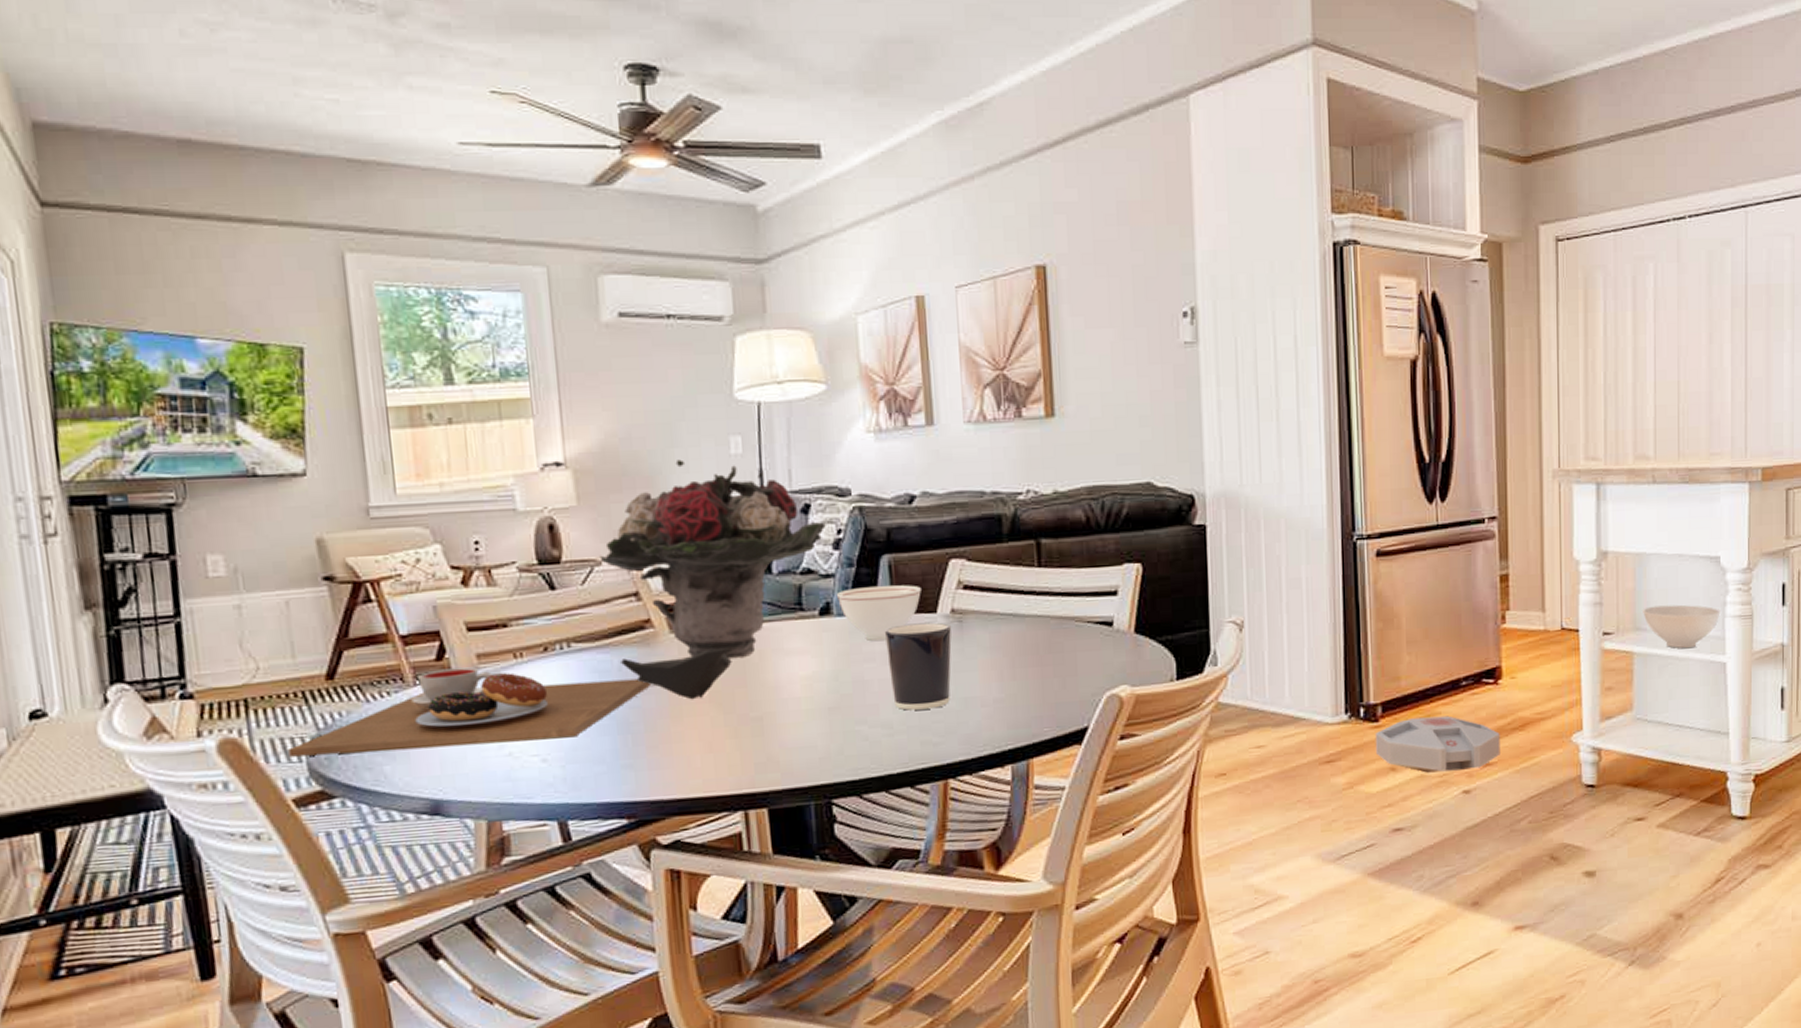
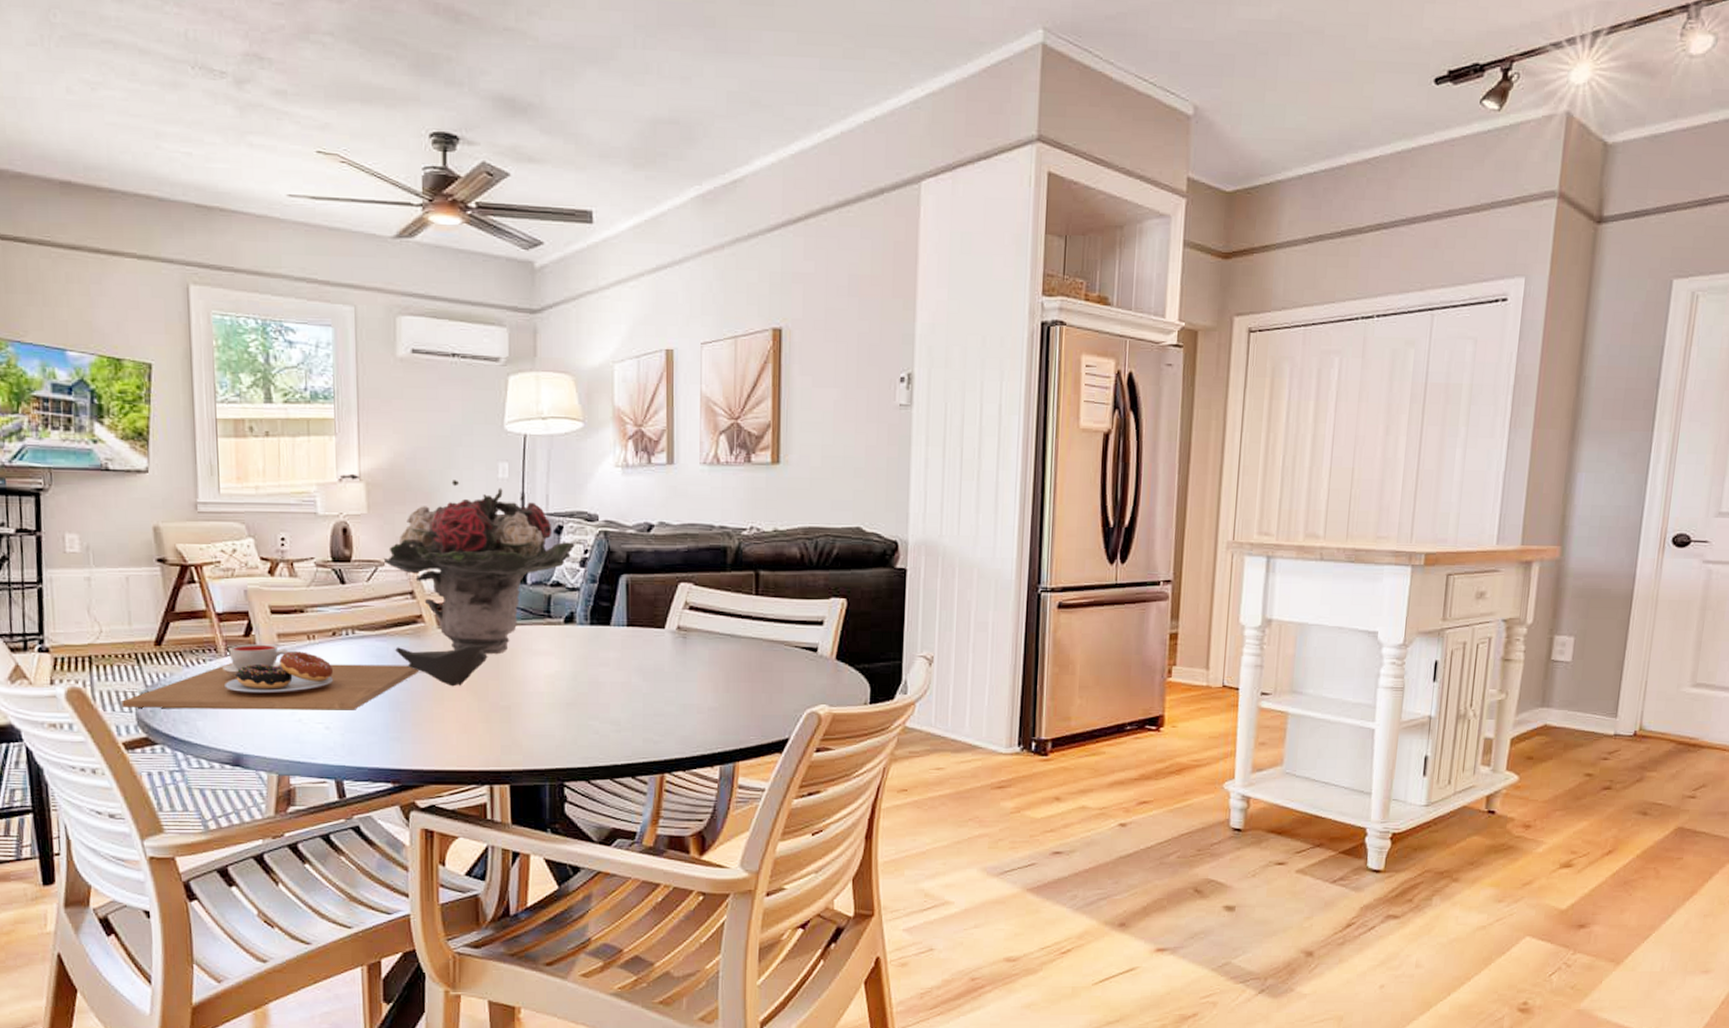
bowl: present [836,585,921,642] -> none [579,601,653,649]
mug: present [884,622,952,711] -> none [618,636,676,711]
robot vacuum: present [1375,715,1500,773] -> none [1042,755,1158,805]
bowl: present [1643,604,1721,649] -> none [1300,672,1374,714]

